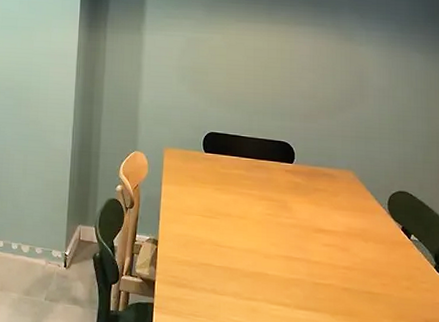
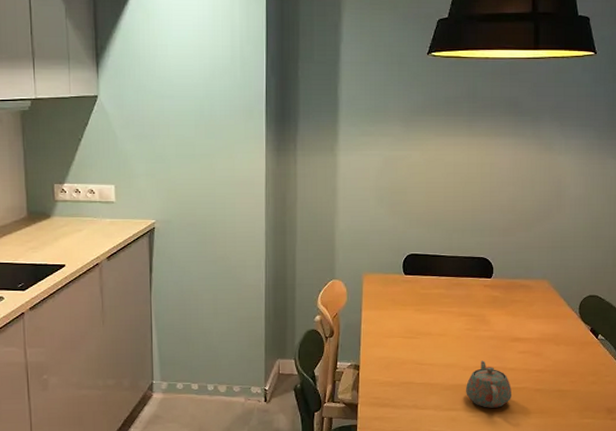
teapot: none [267,249,318,304] -> present [466,360,512,408]

